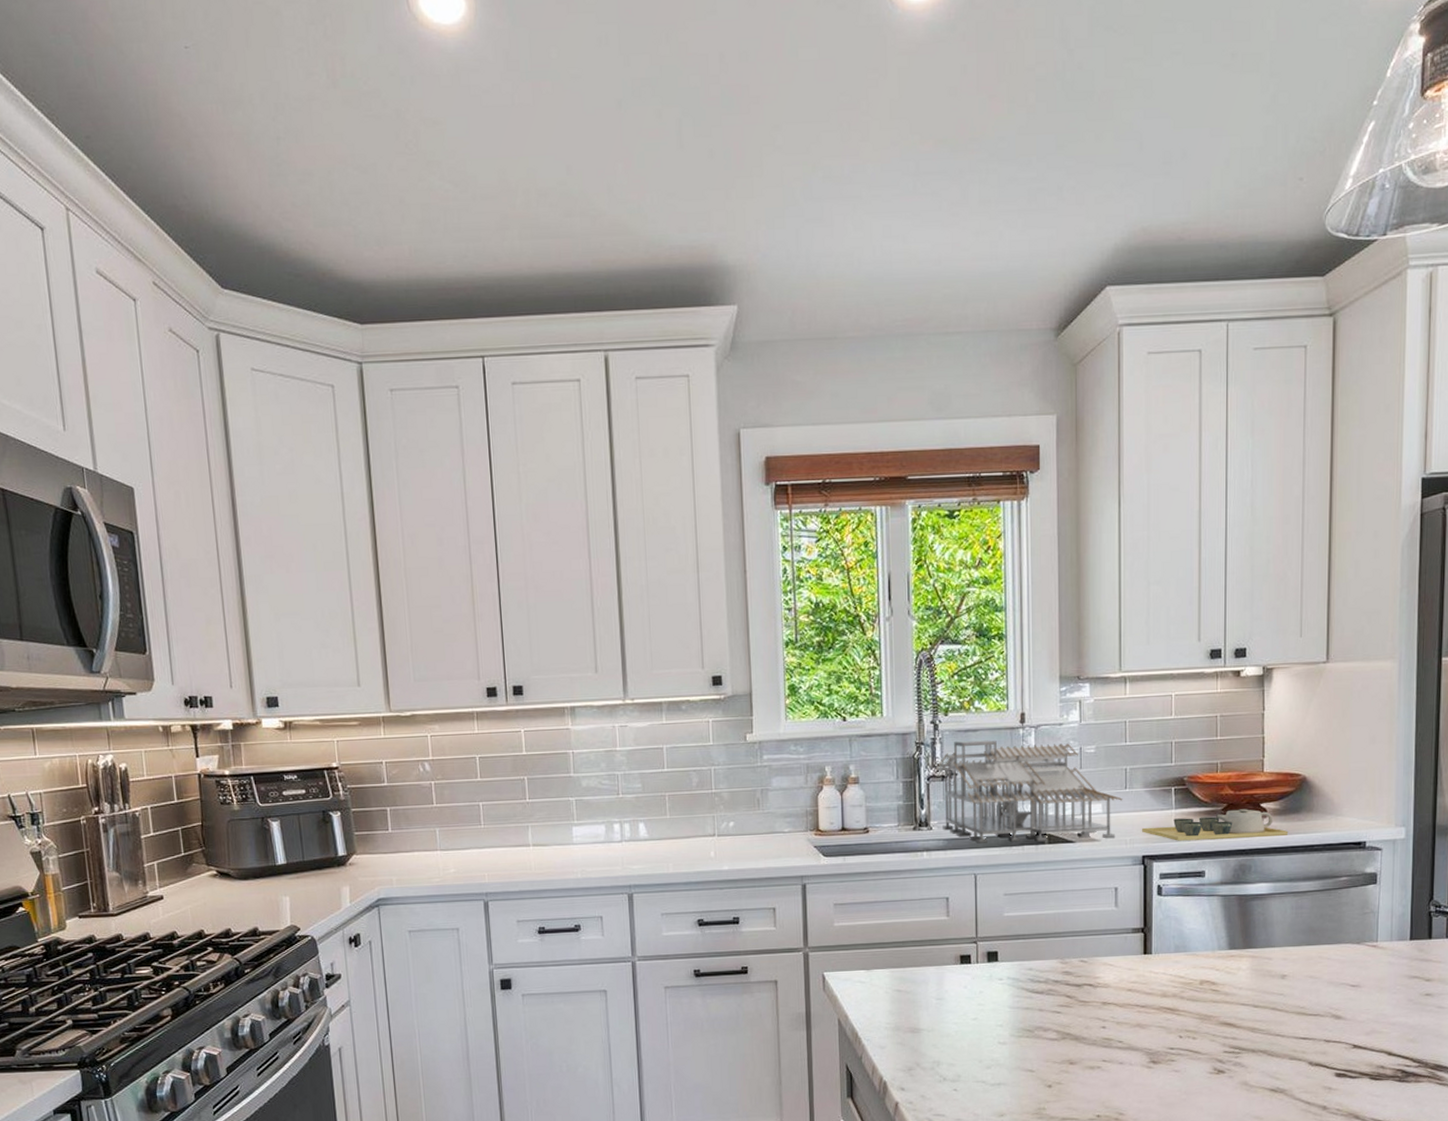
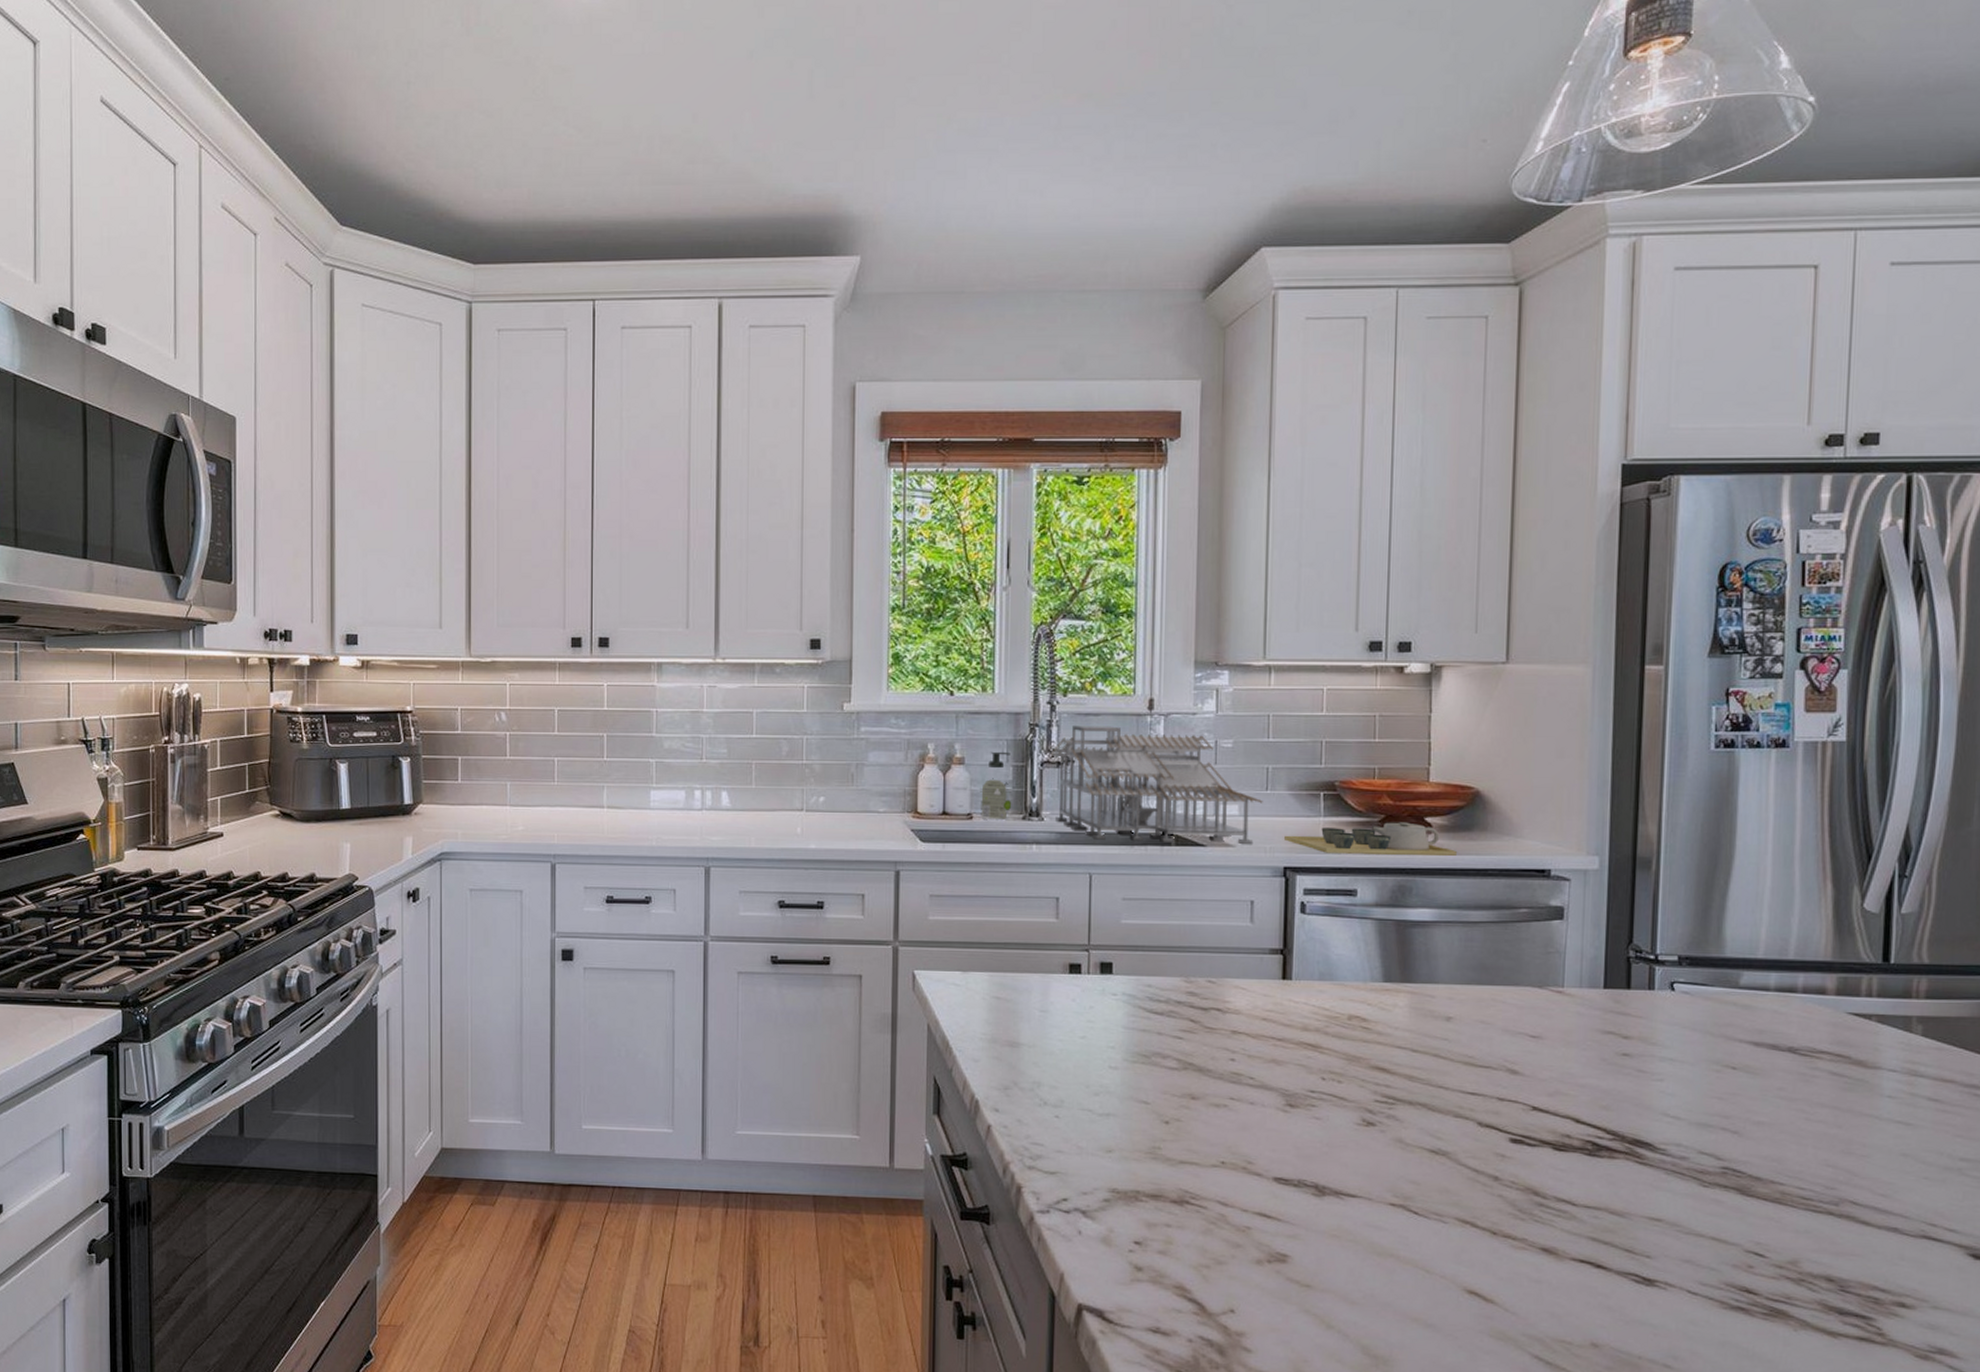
soap dispenser: none [874,769,904,832] -> present [980,751,1012,819]

